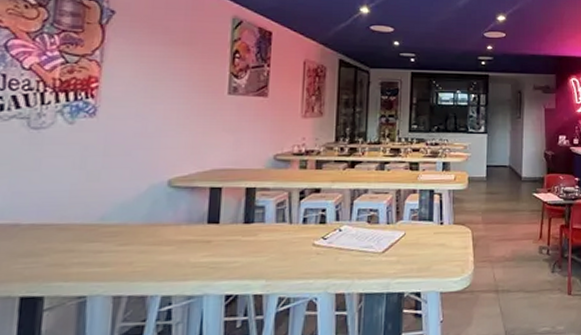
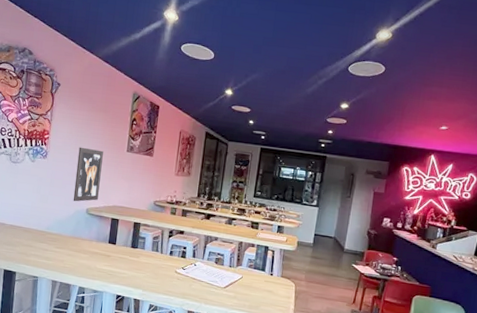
wall art: none [144,95,191,173] -> present [73,147,104,202]

